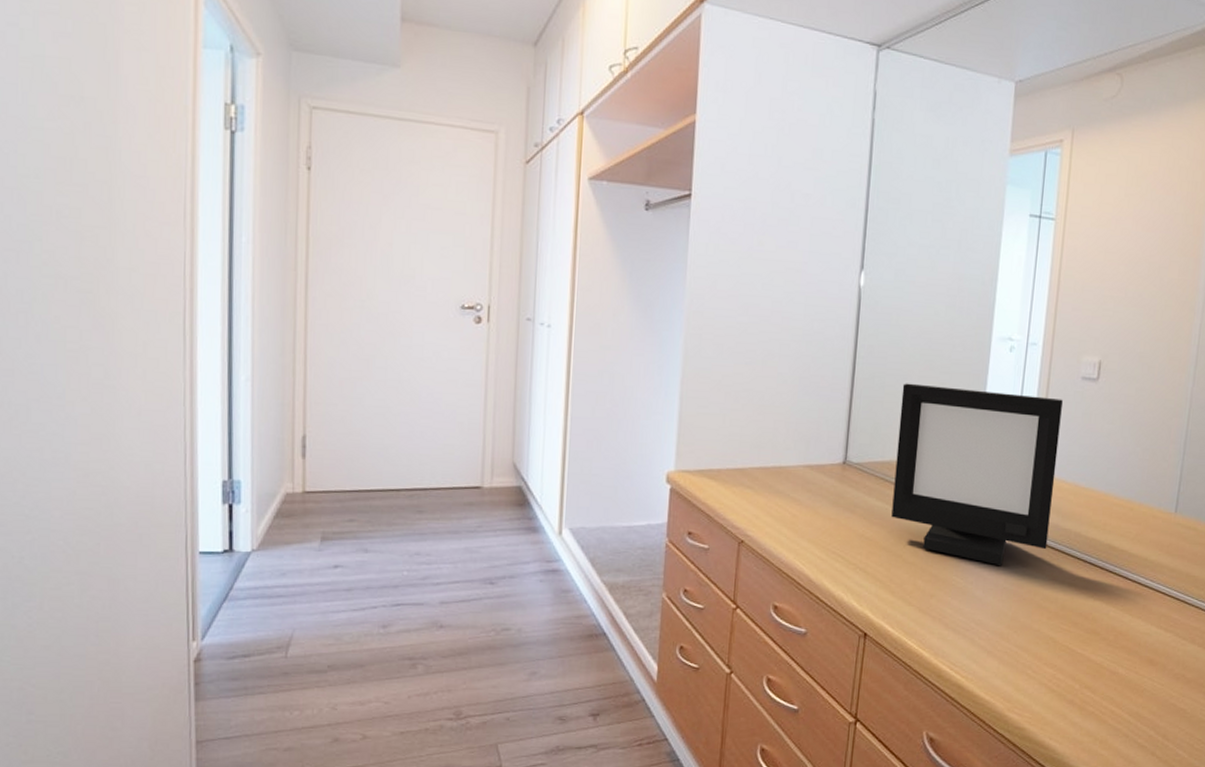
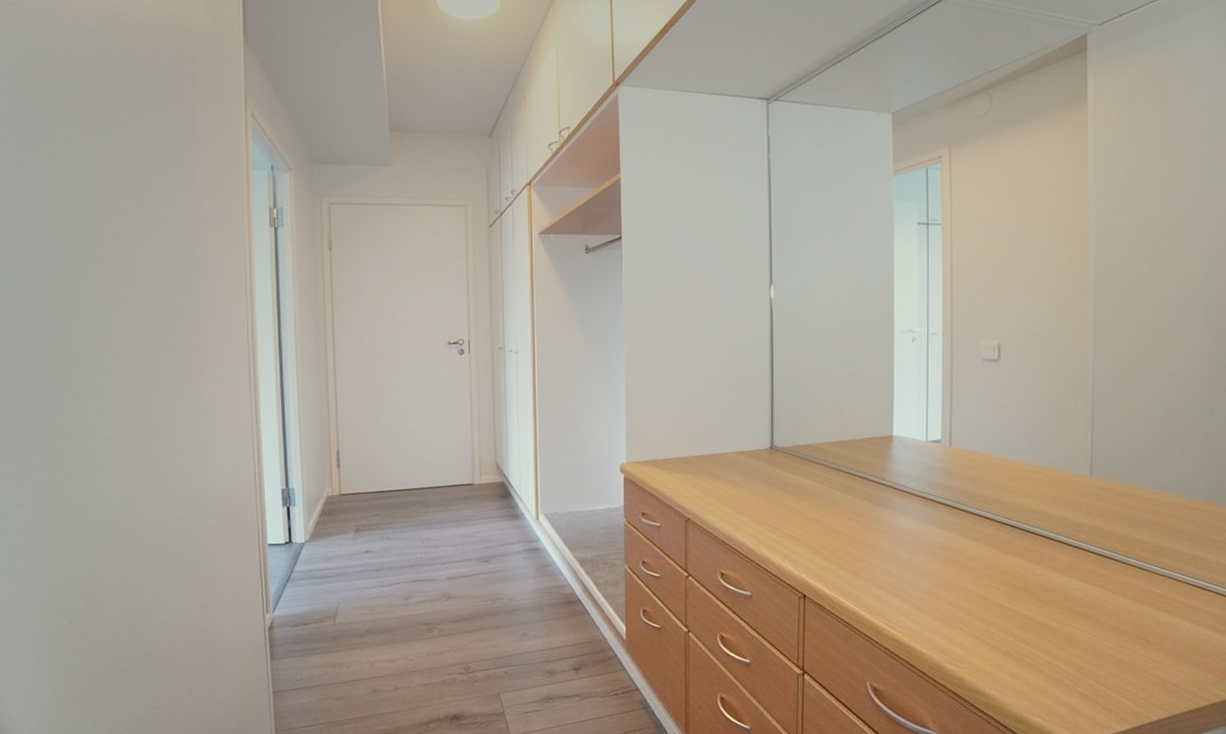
picture frame: present [891,383,1063,565] -> none [817,376,968,531]

